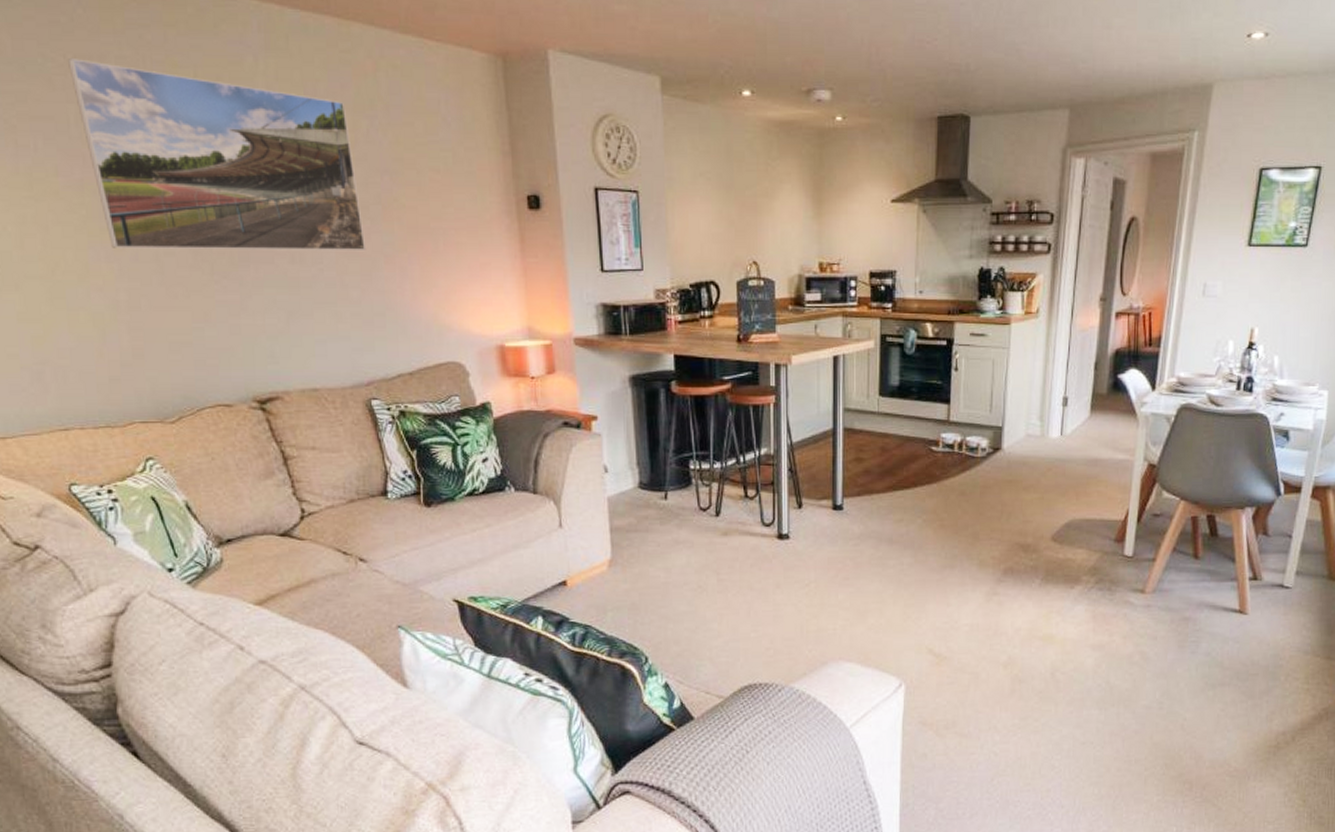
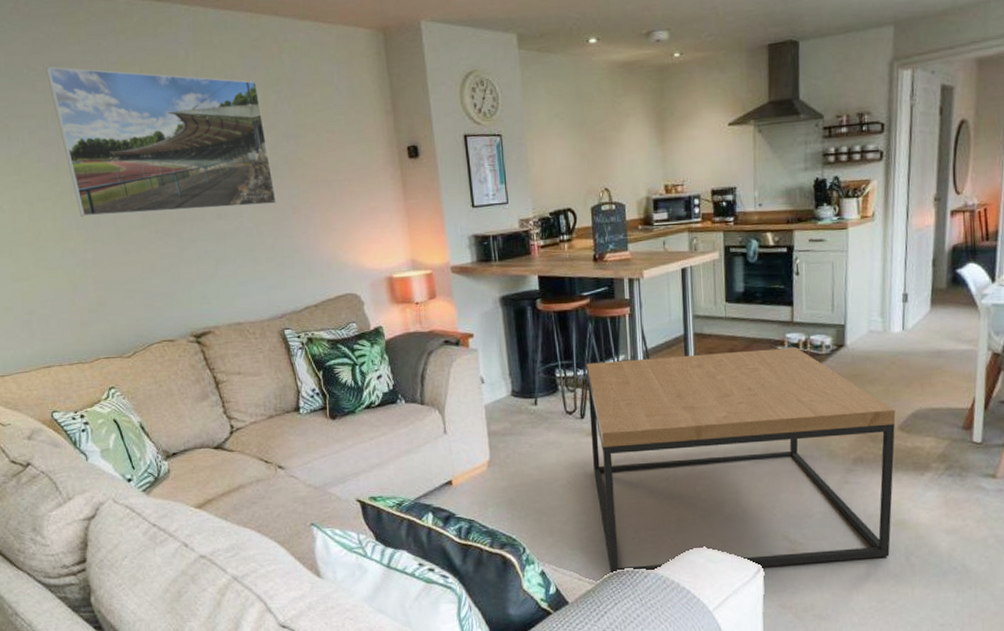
coffee table: none [725,449,1049,686] -> present [587,347,896,573]

